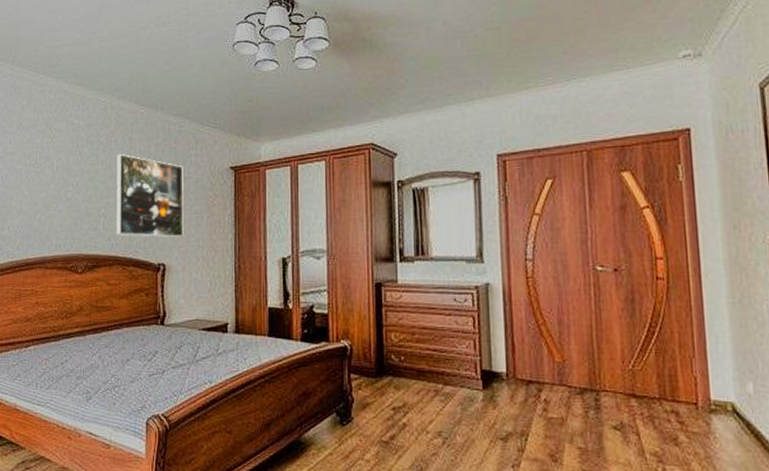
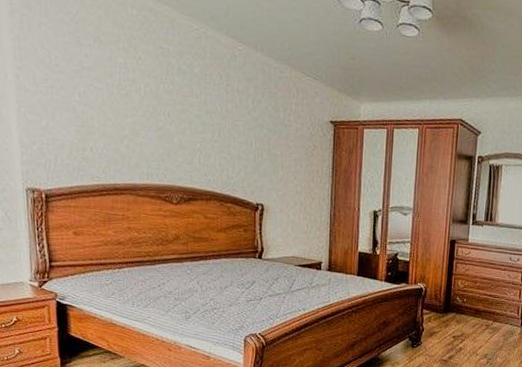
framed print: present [116,154,184,238] -> none [212,90,283,182]

